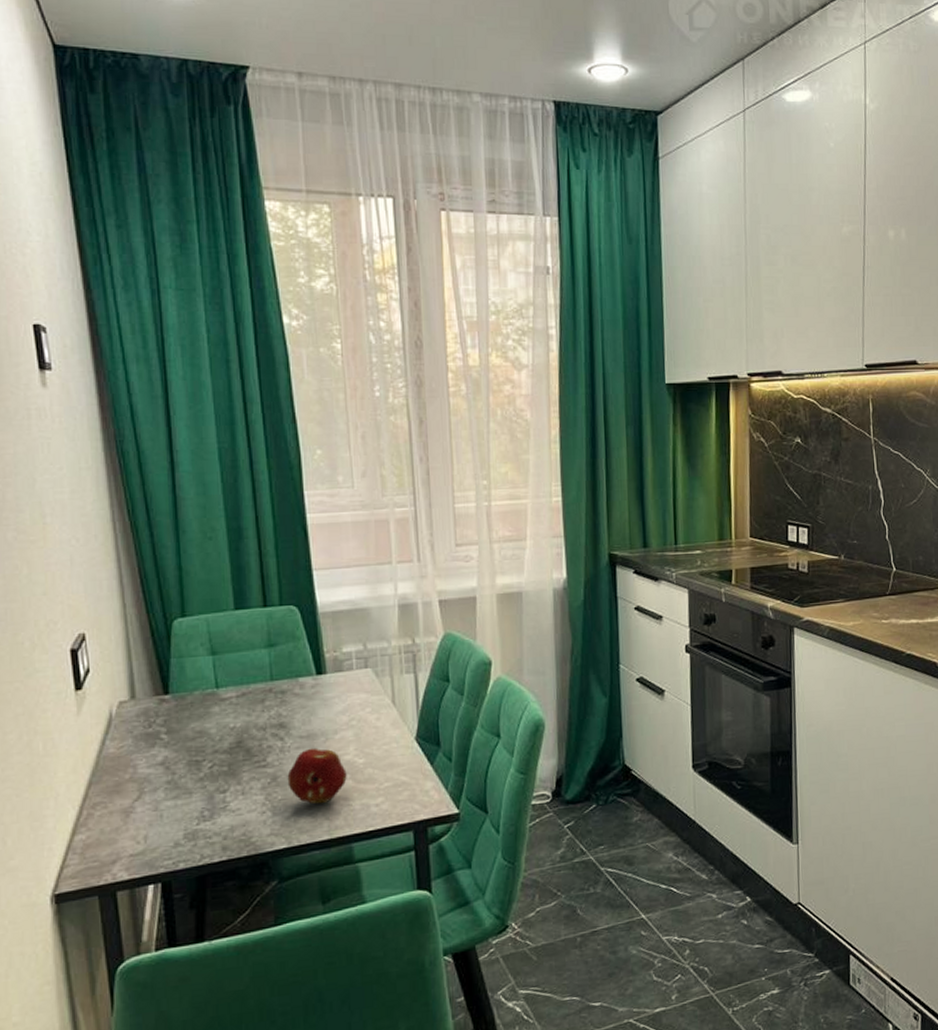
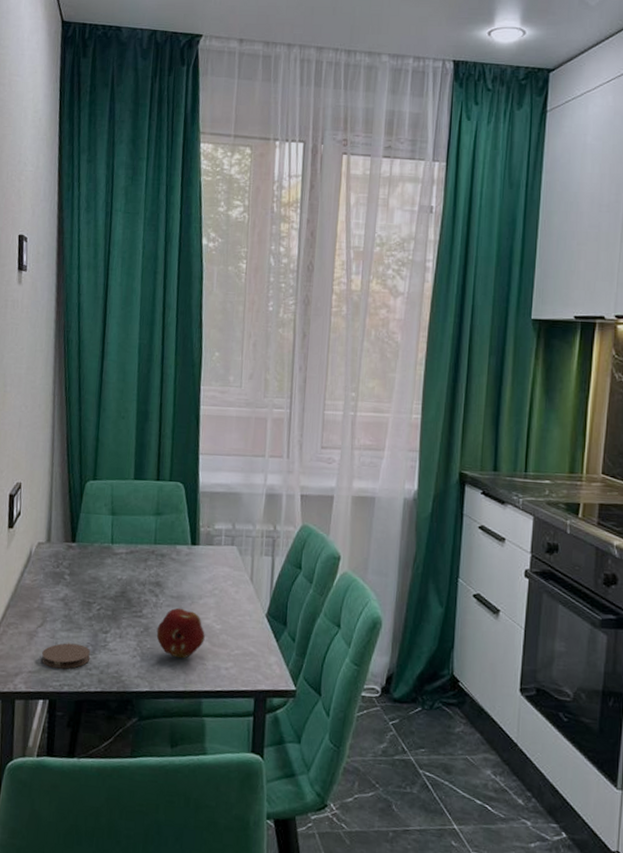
coaster: none [143,811,209,845] -> present [41,643,91,669]

